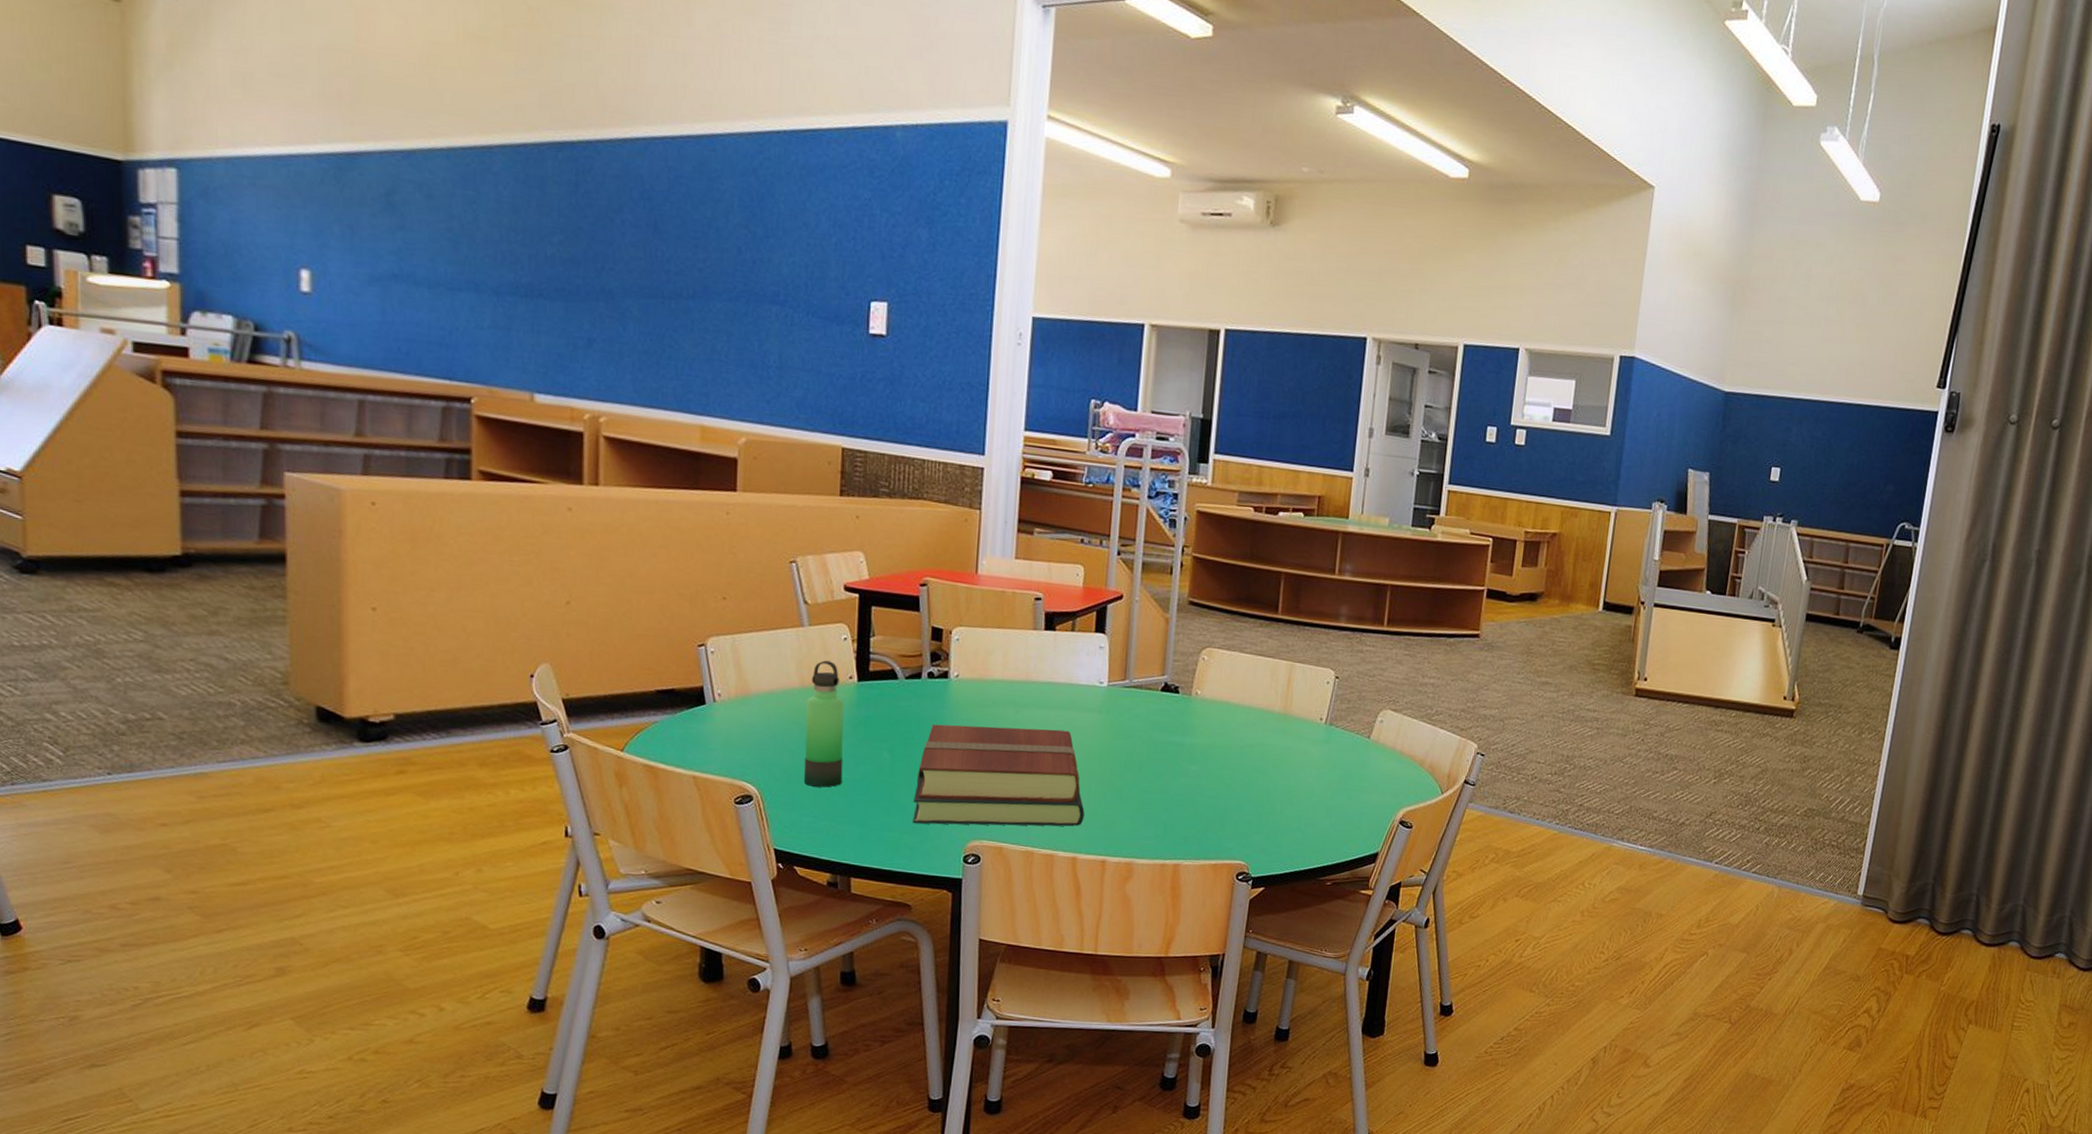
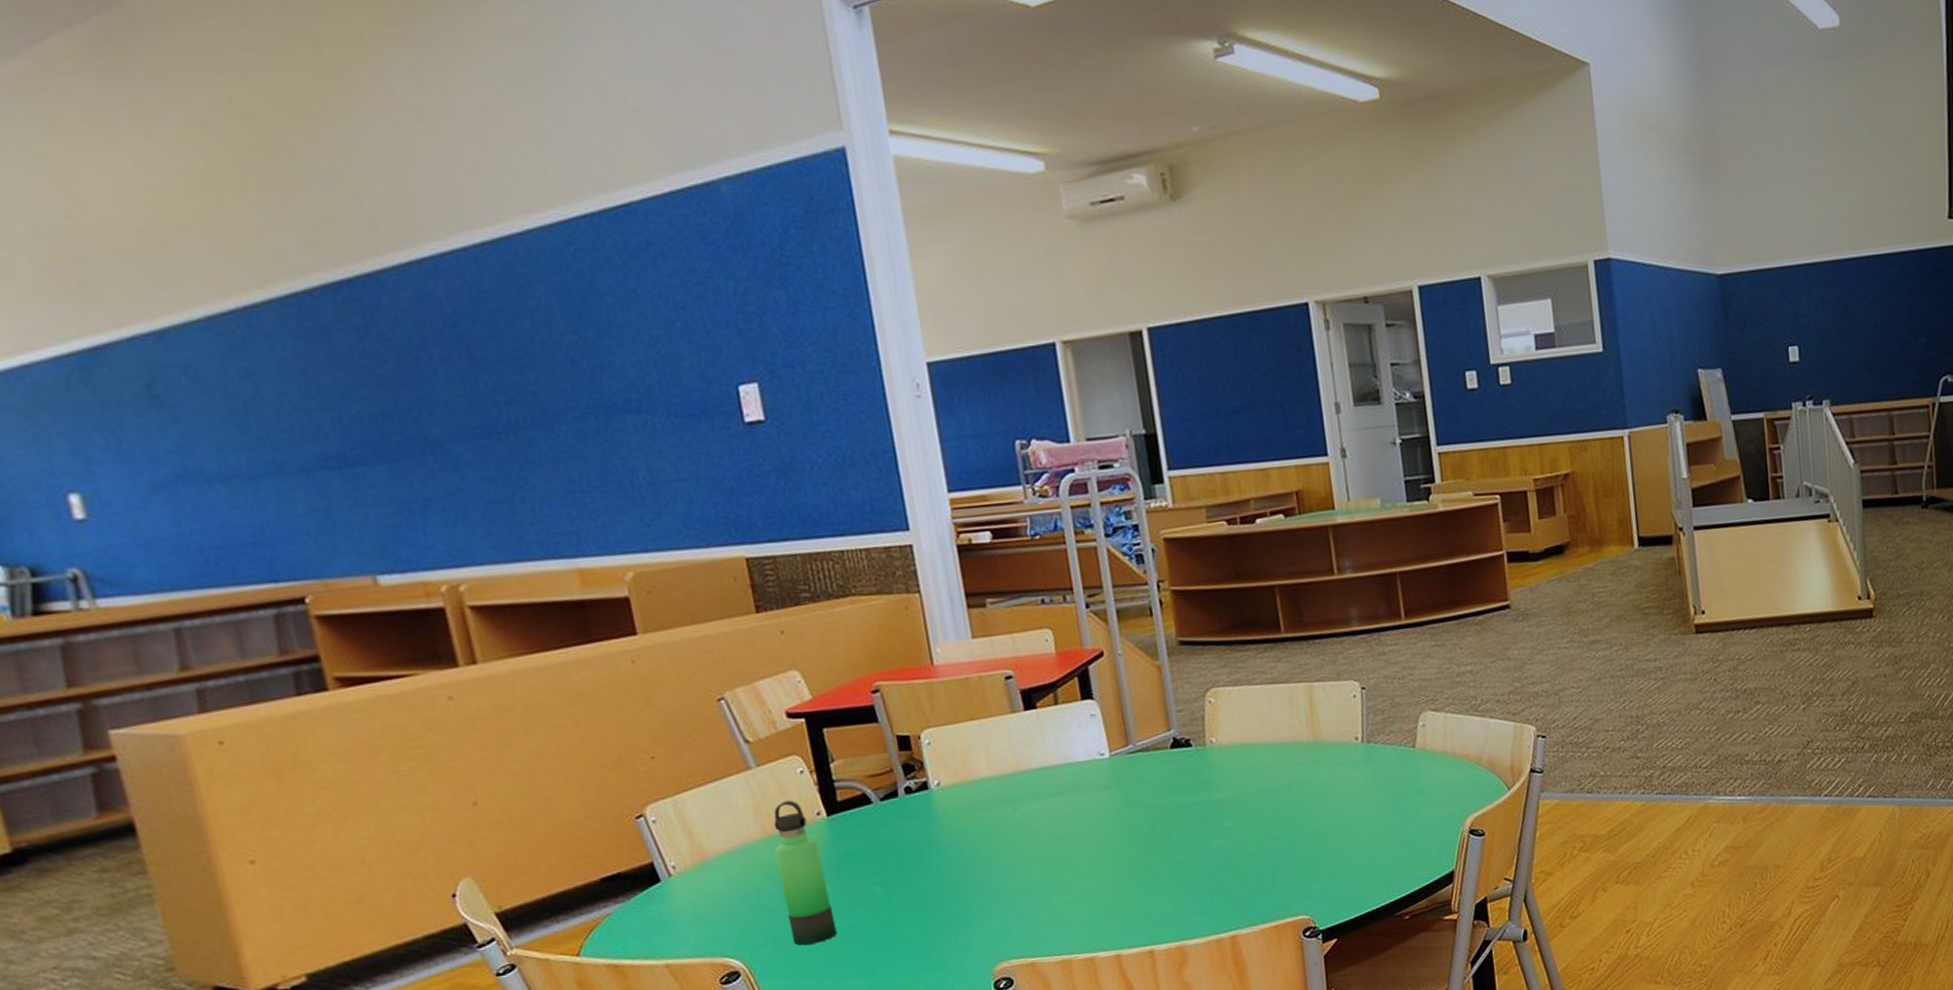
books: present [913,724,1085,827] -> none [919,816,1119,960]

